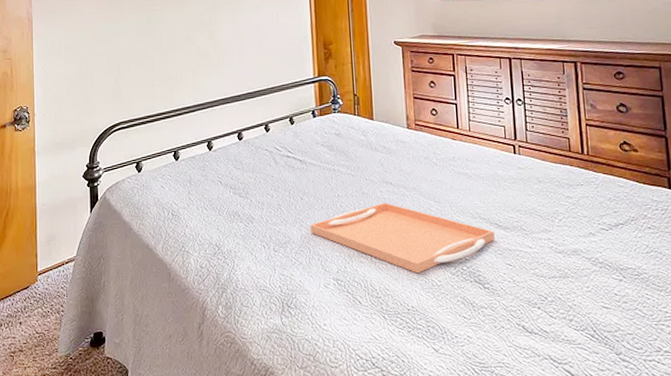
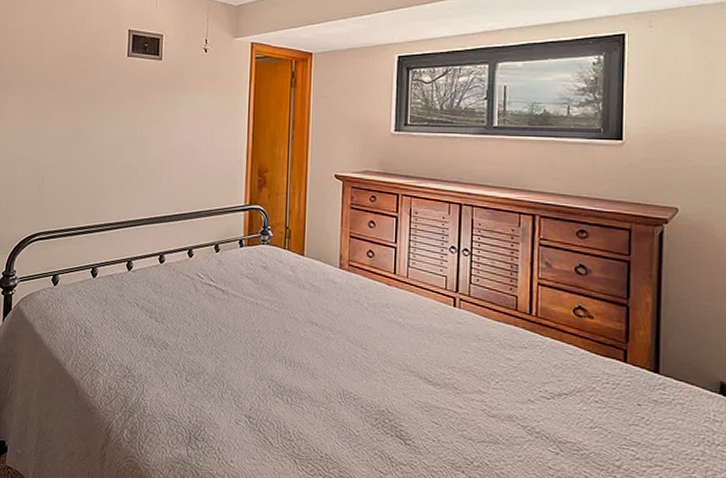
serving tray: present [310,203,495,274] -> none [226,343,423,421]

